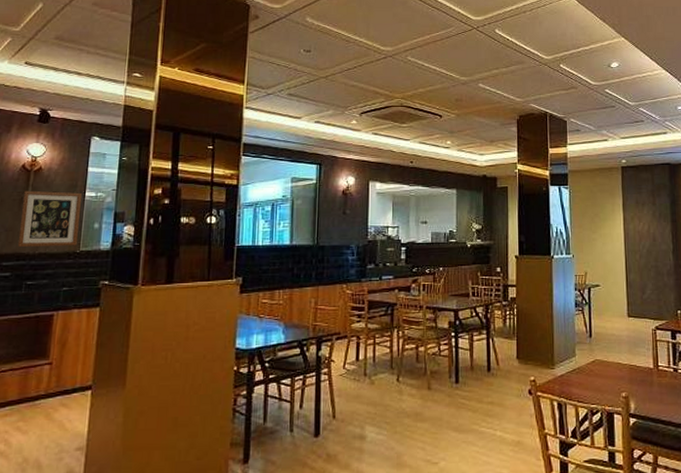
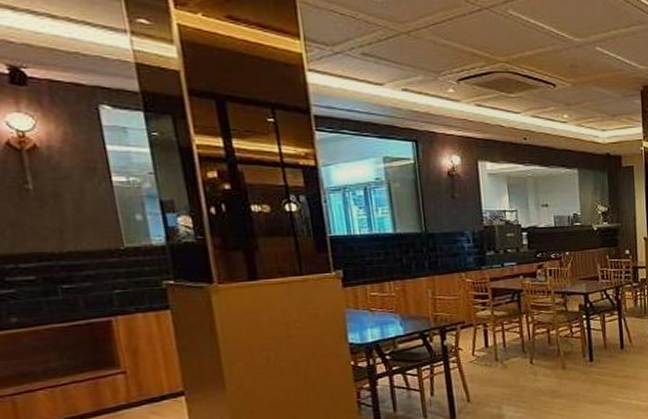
wall art: present [17,190,82,247] -> none [21,175,118,245]

